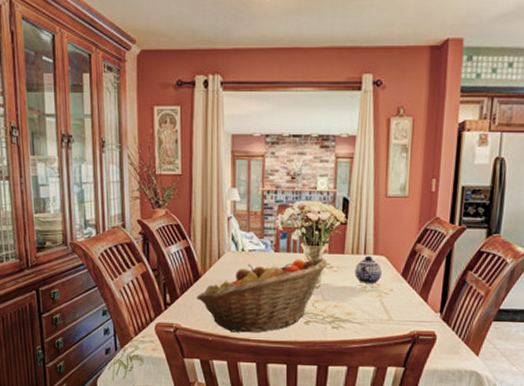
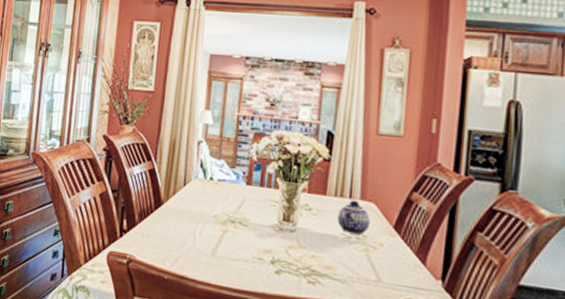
fruit basket: present [196,258,328,333] -> none [155,195,306,278]

